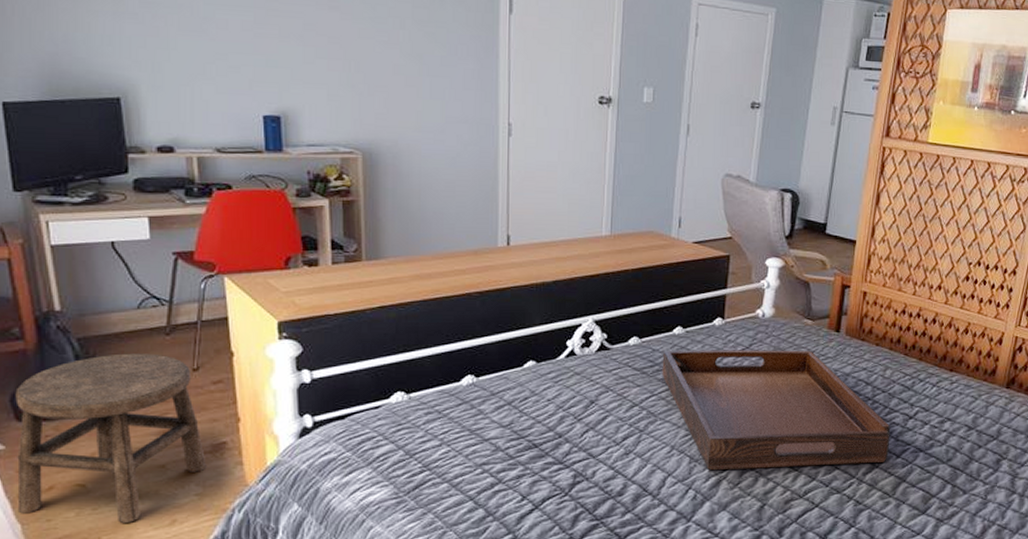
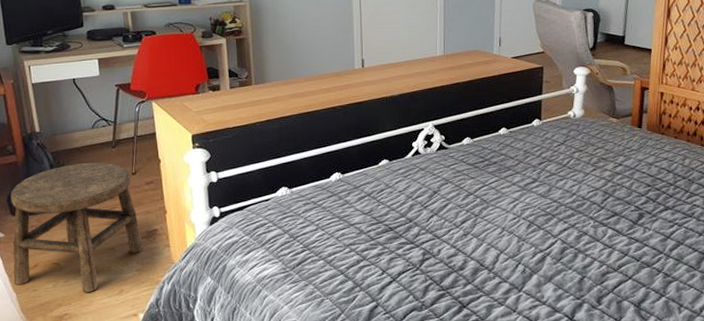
serving tray: present [662,350,891,471] -> none [491,144,693,249]

